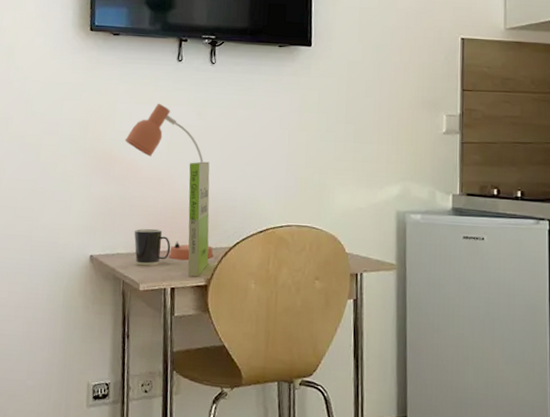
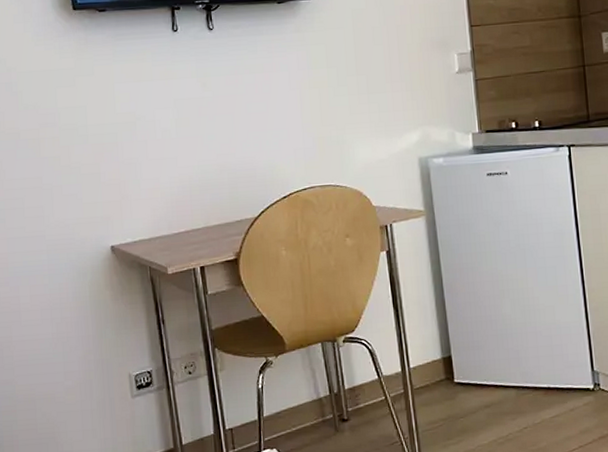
desk lamp: present [125,103,214,261] -> none [129,78,240,238]
mug: present [133,228,171,266] -> none [153,209,194,249]
book: present [187,161,210,277] -> none [200,133,235,253]

